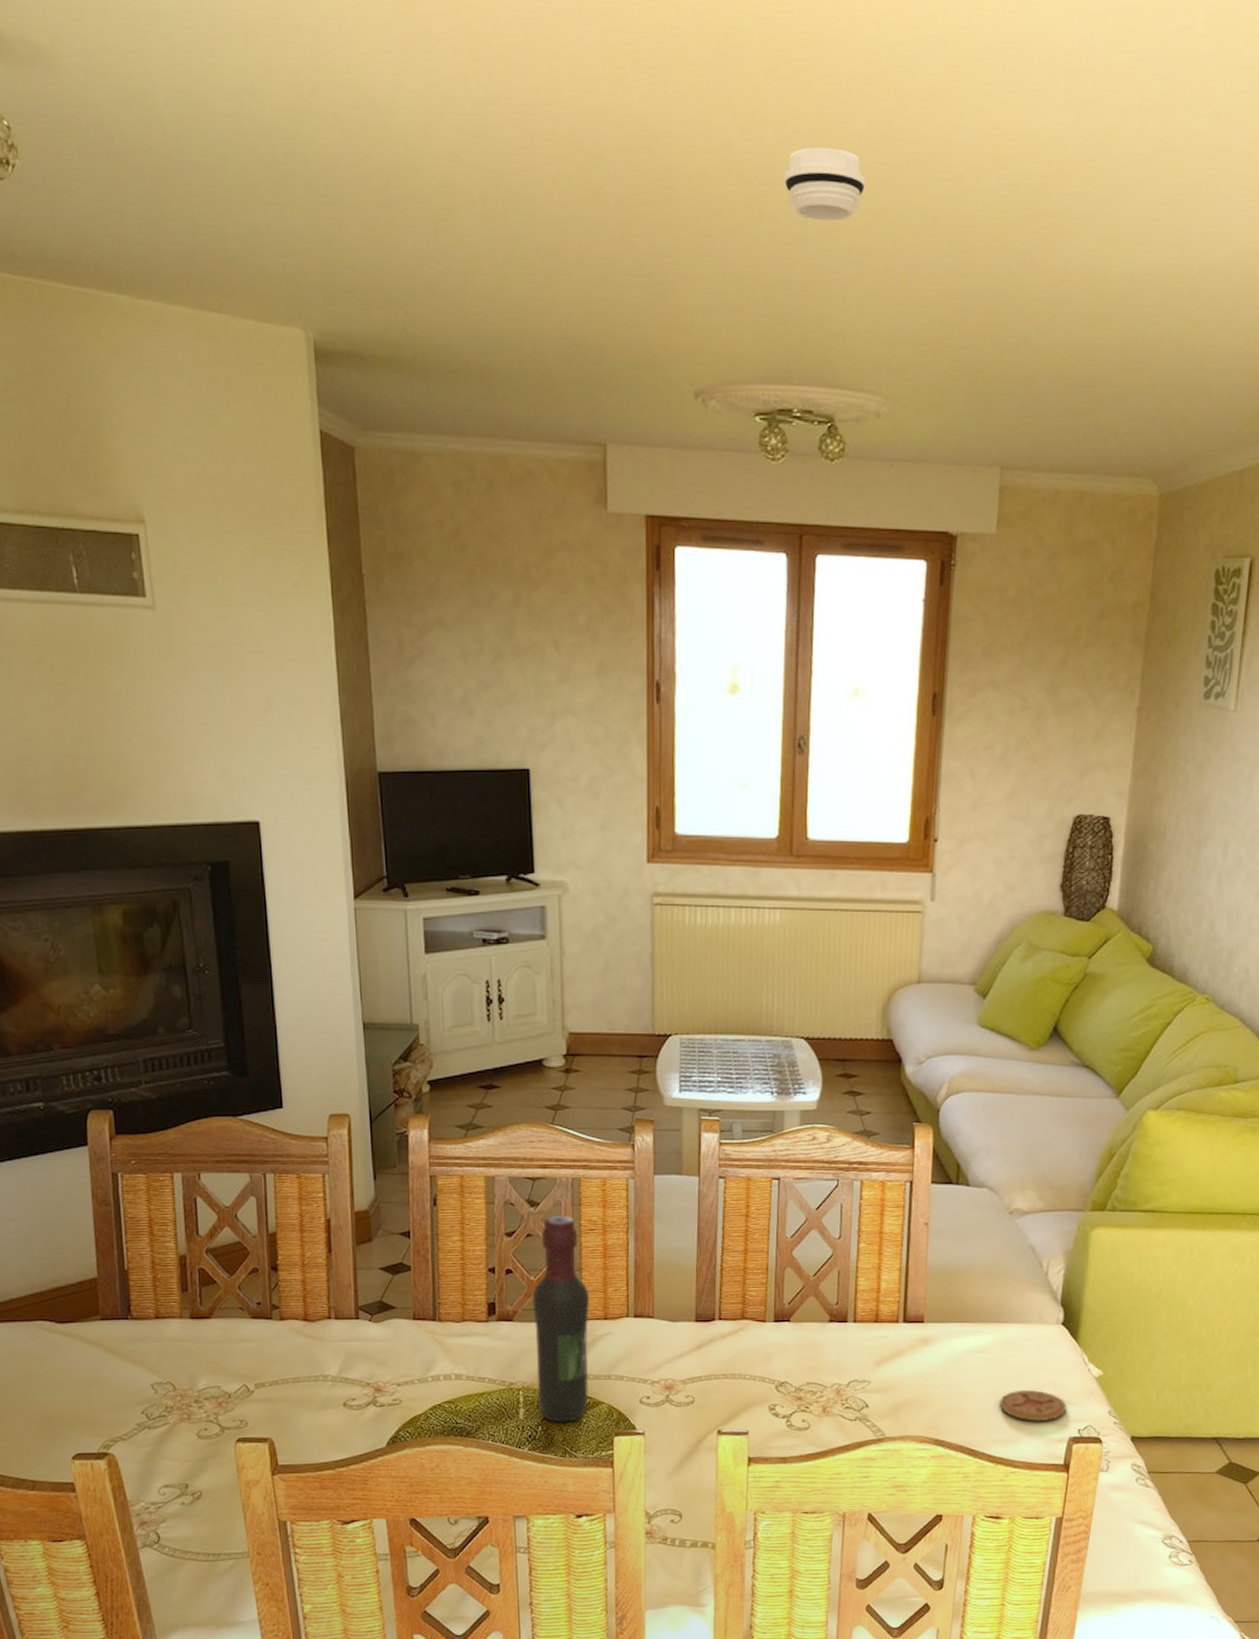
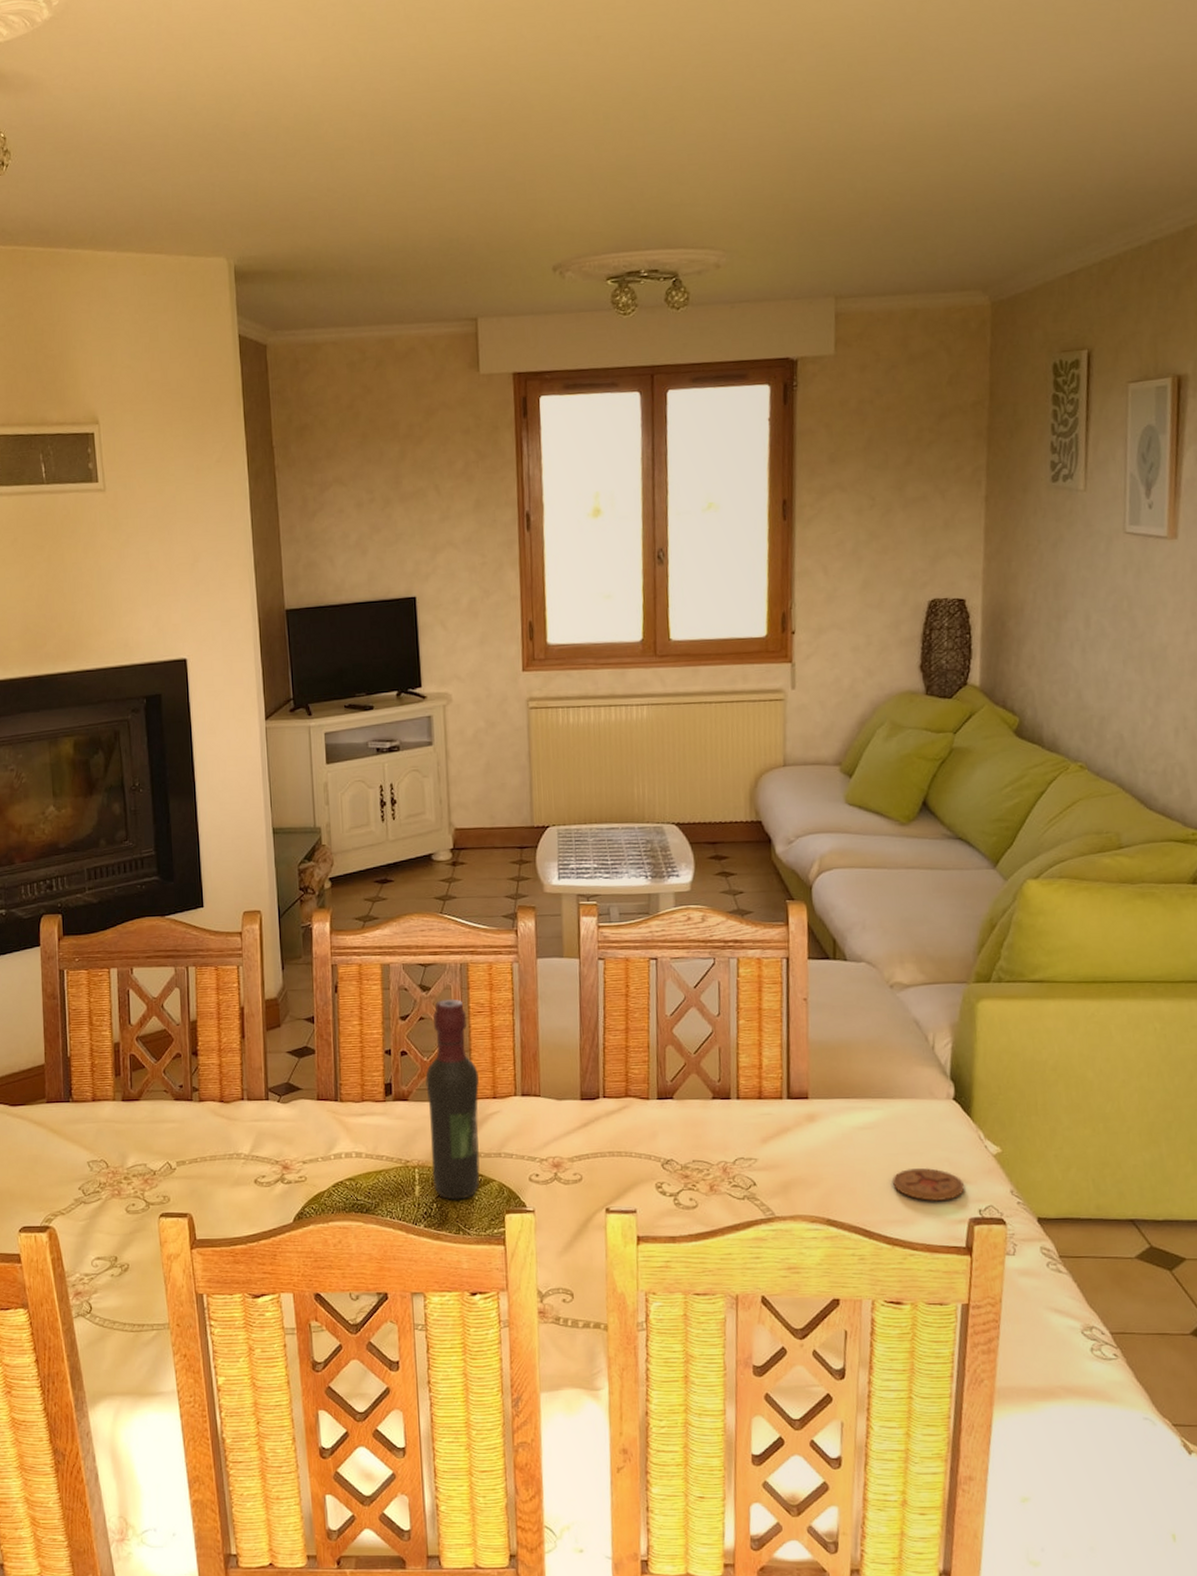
smoke detector: present [784,147,866,222] -> none [625,55,698,115]

